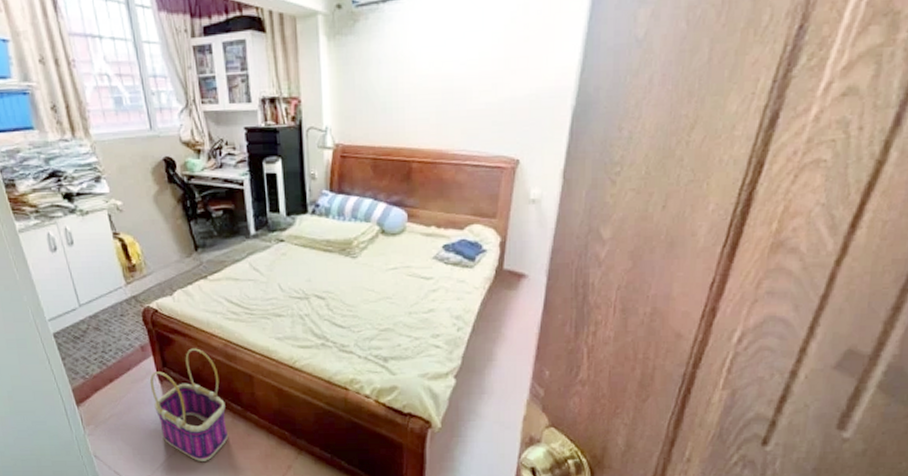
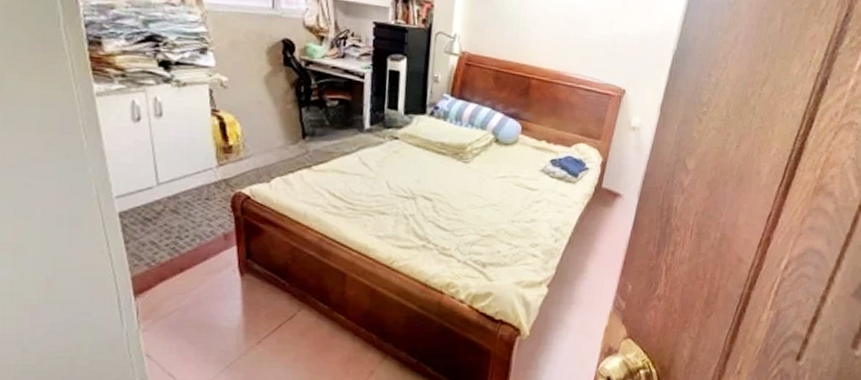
basket: present [149,348,229,462] -> none [228,240,311,365]

